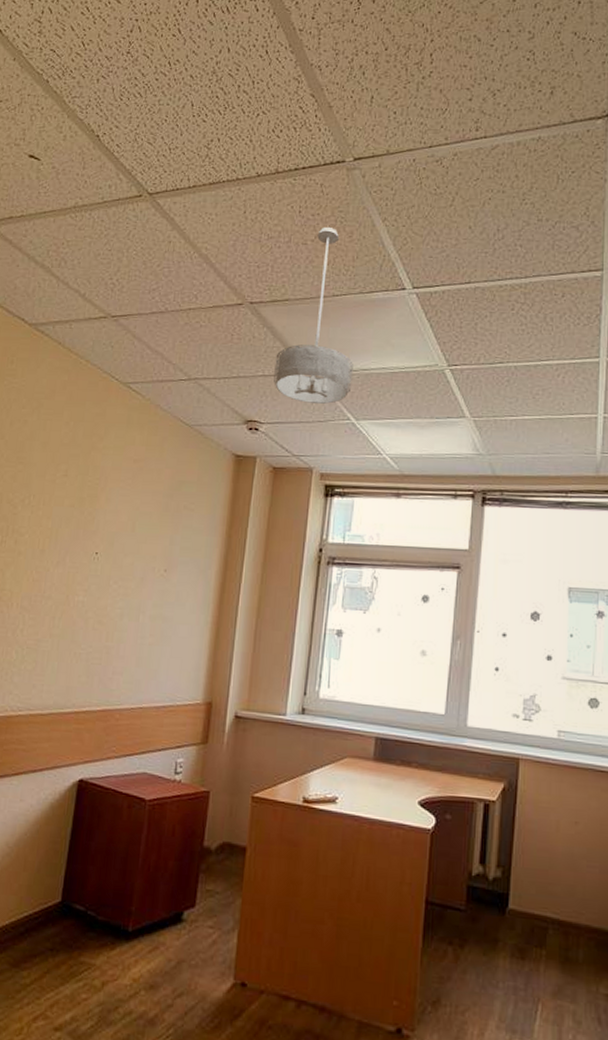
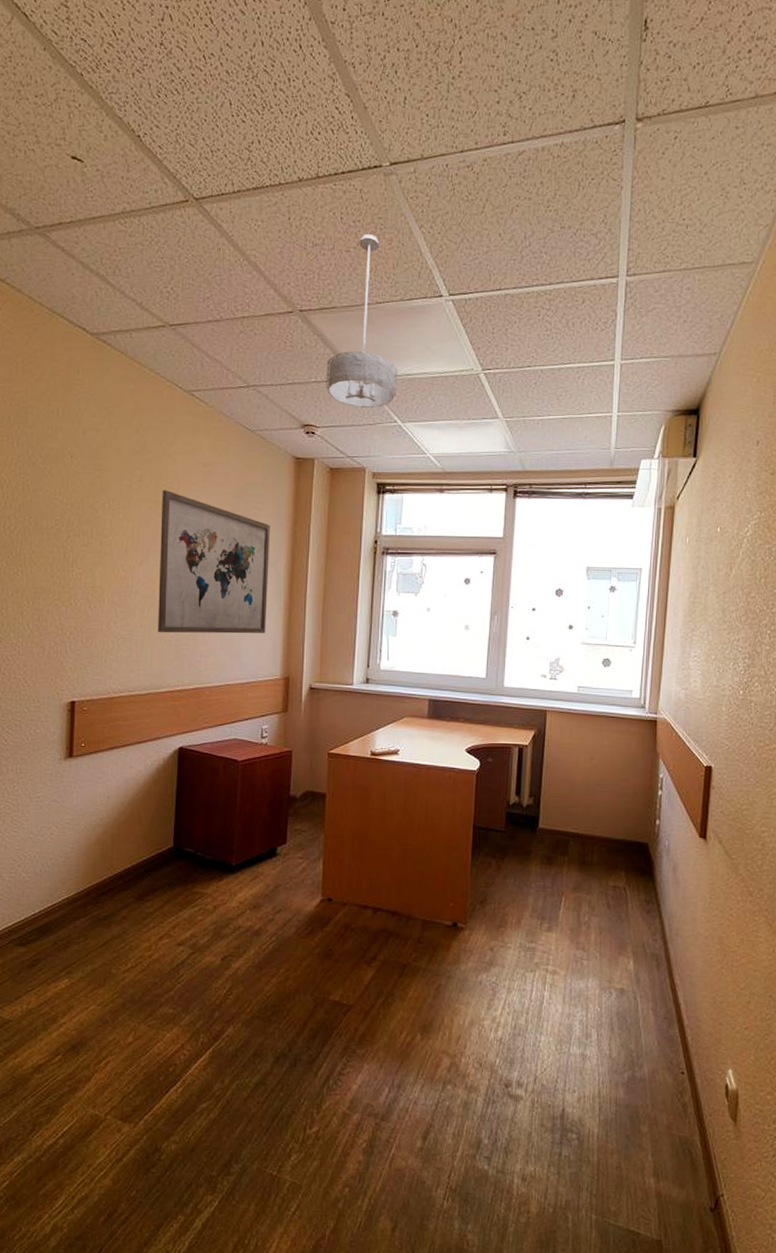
wall art: none [68,486,202,650] -> present [158,490,270,634]

